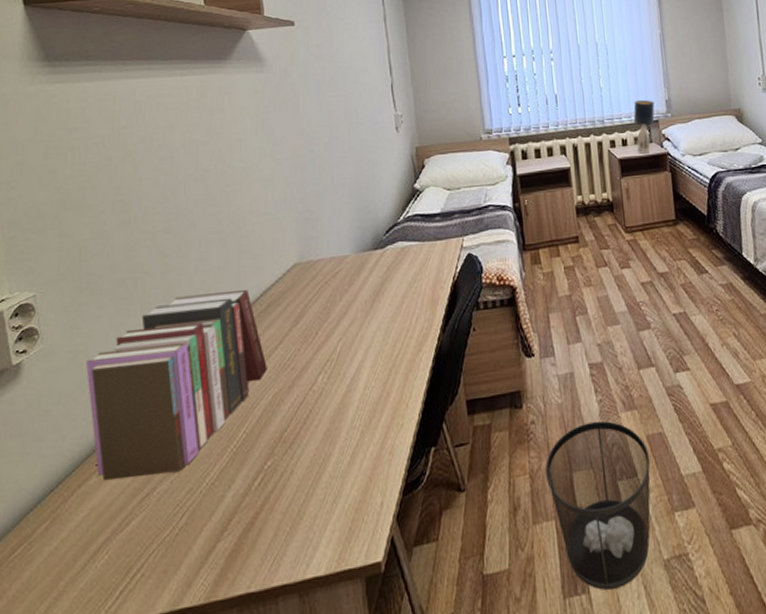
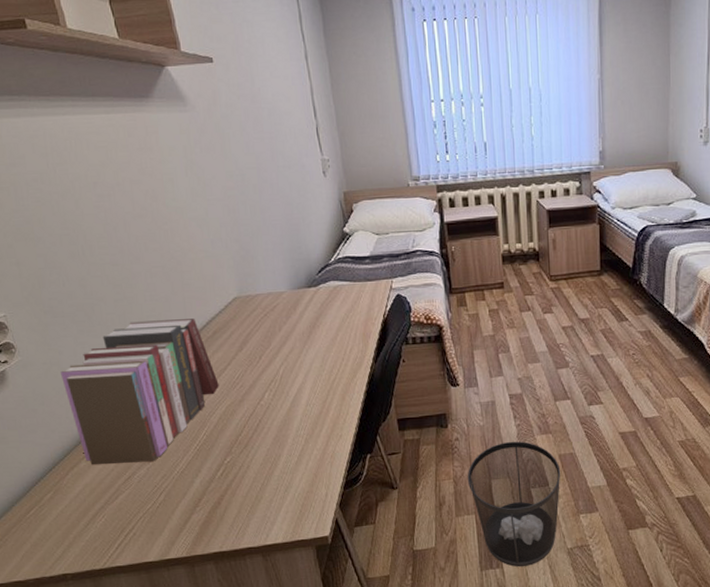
table lamp: present [633,99,655,154] -> none [564,150,588,205]

